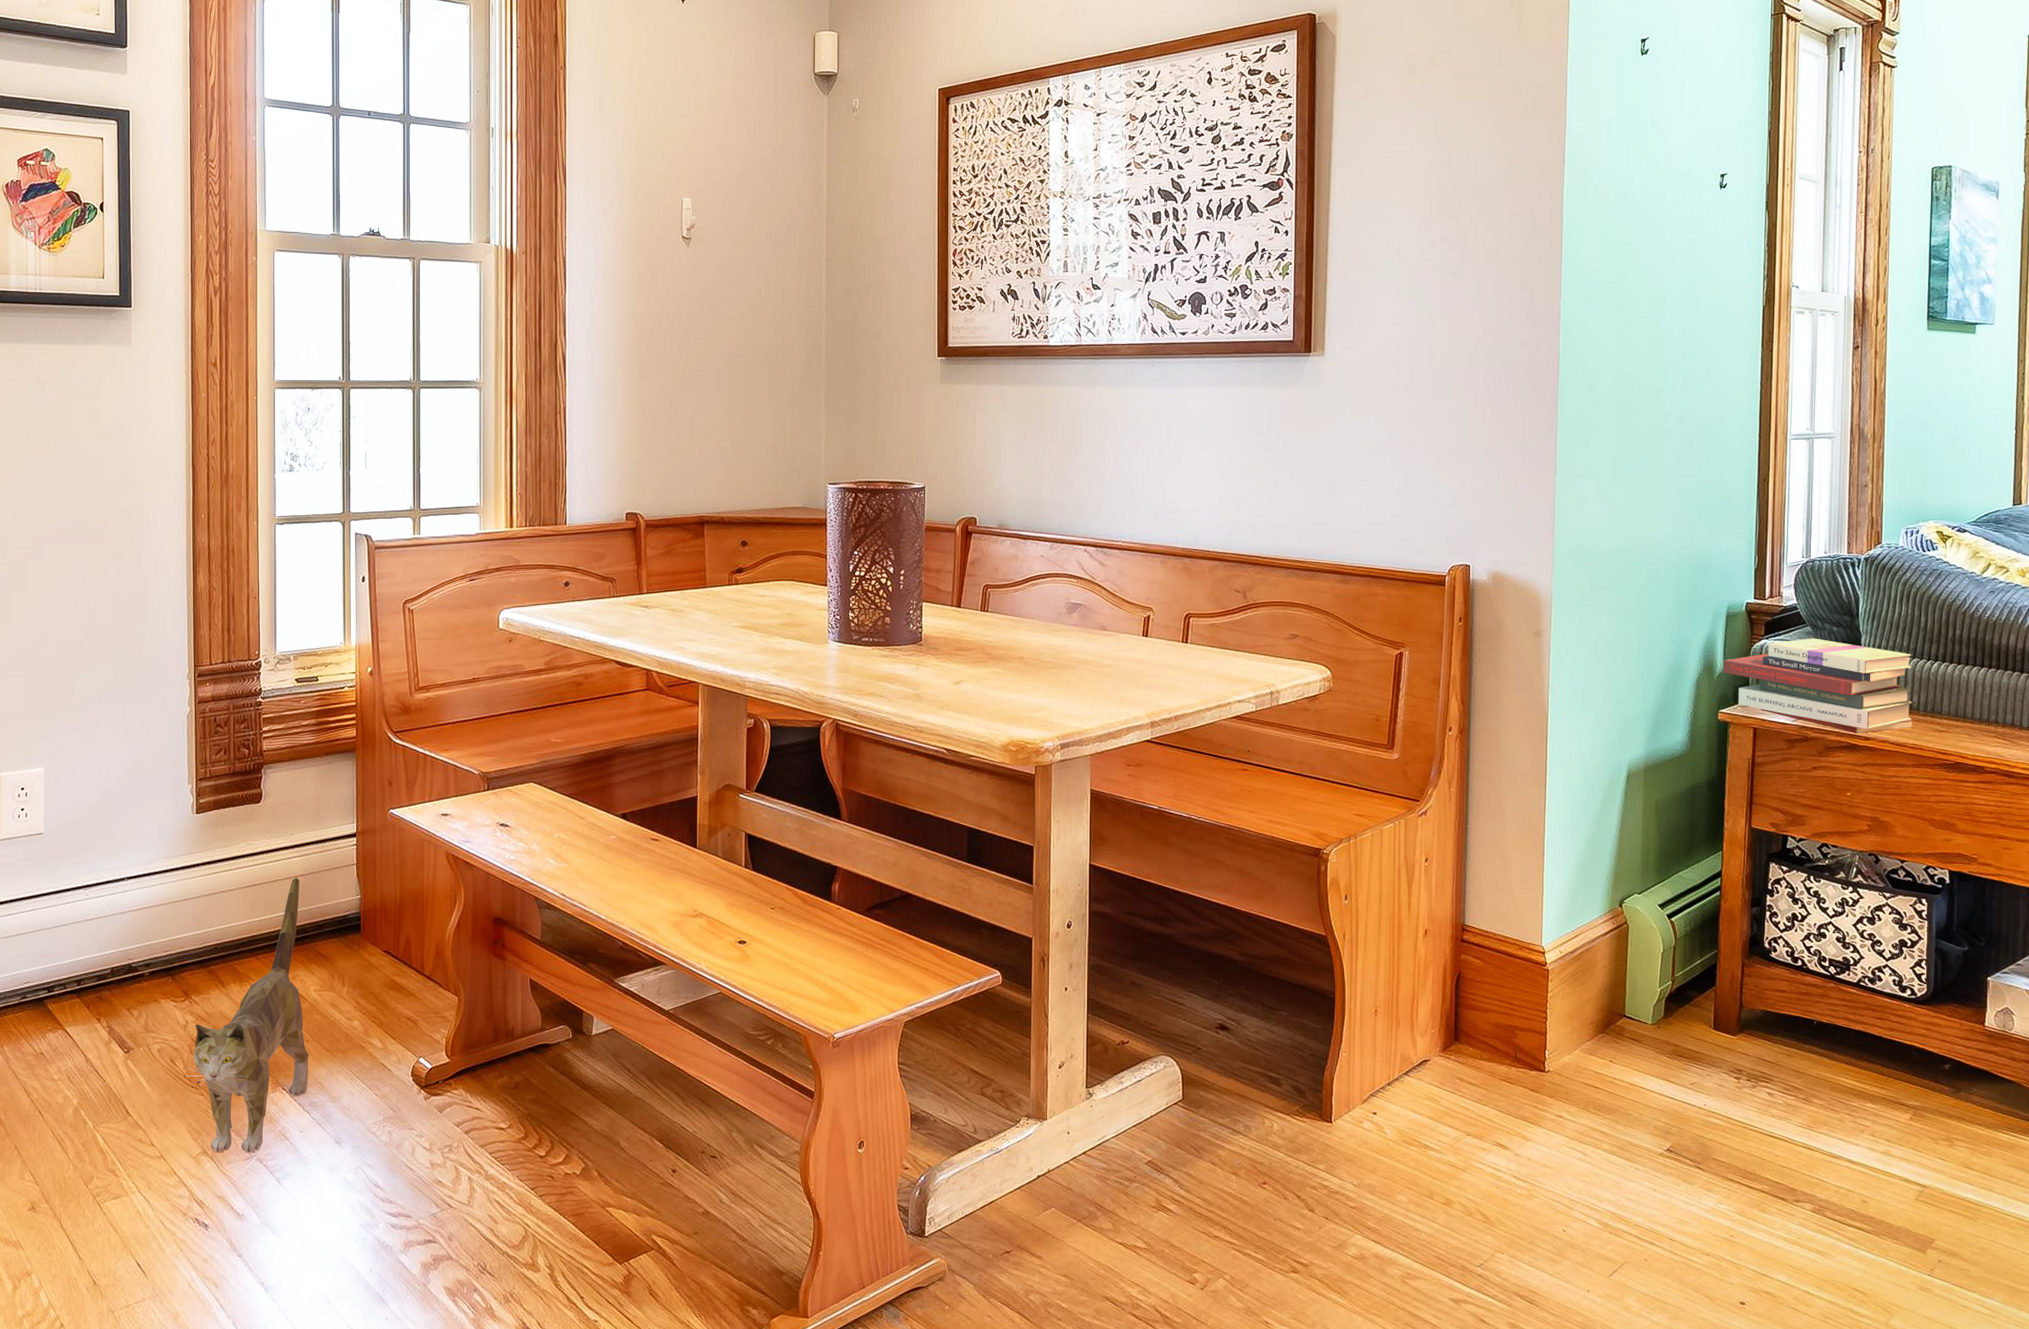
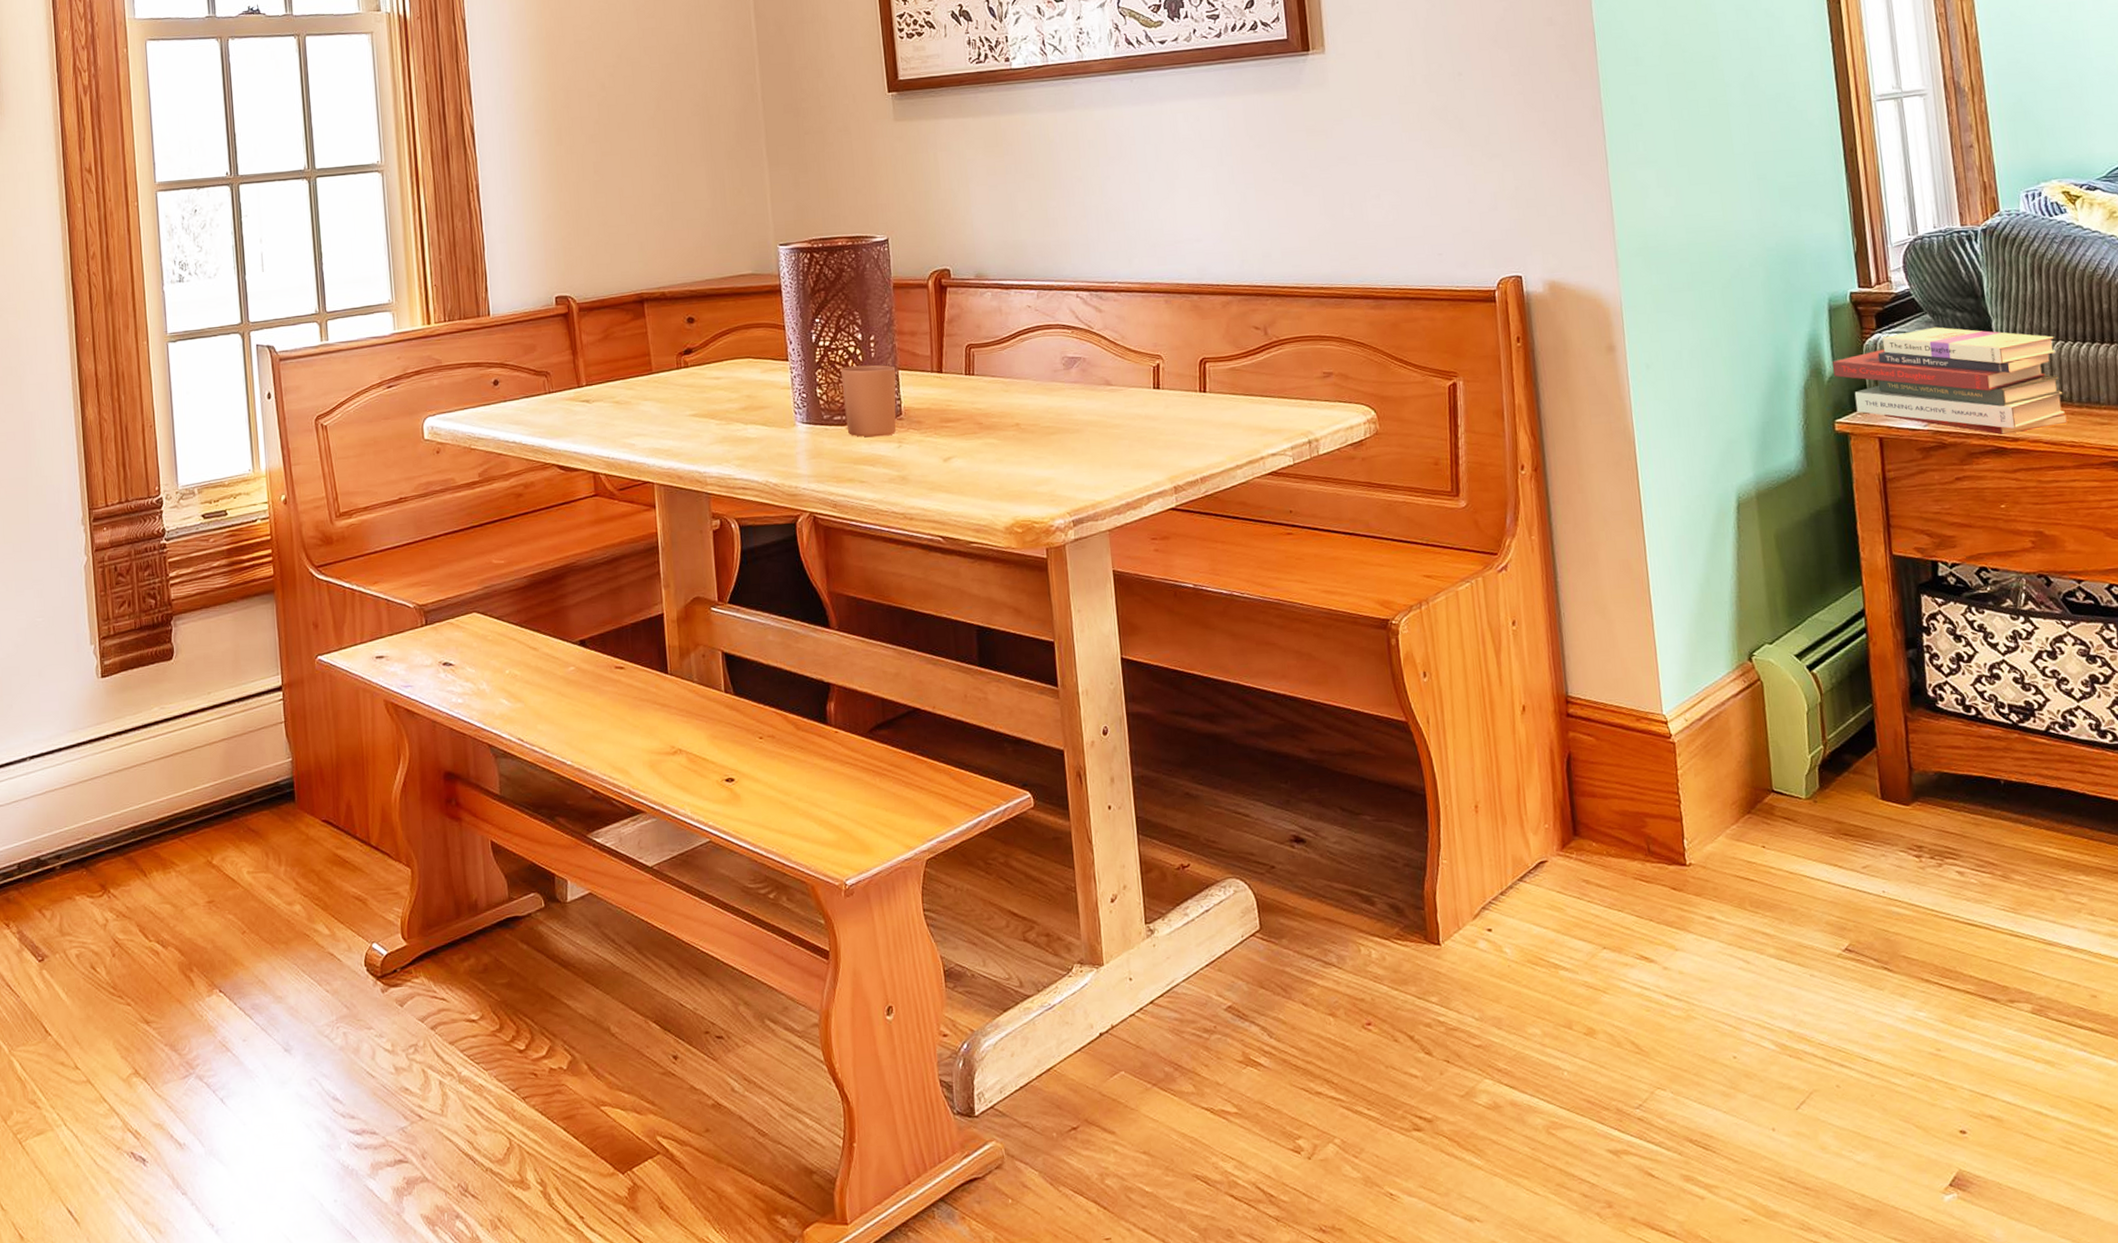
cat: present [185,877,309,1153] -> none [108,742,249,1072]
mug: none [872,595,920,658] -> present [840,364,897,437]

